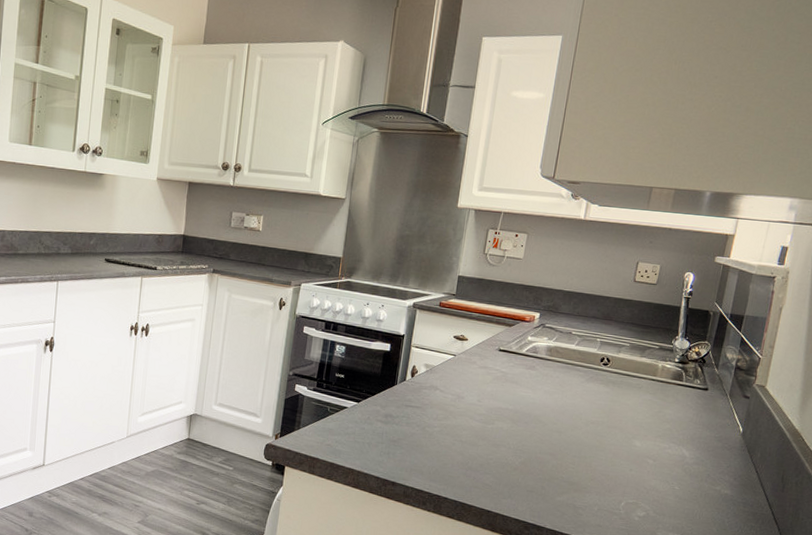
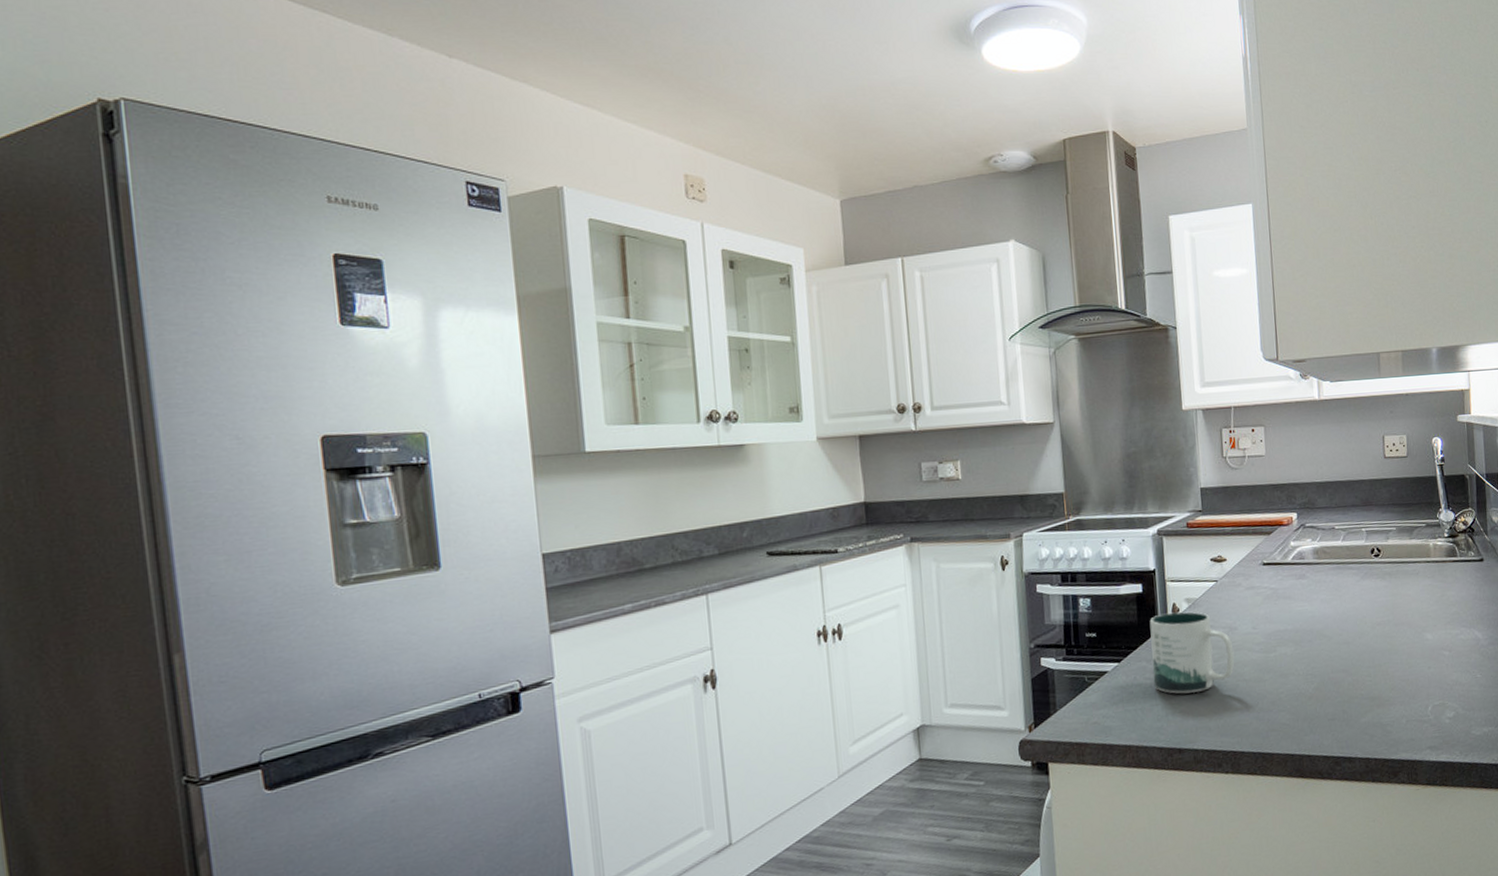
mug: none [383,372,458,442] -> present [1149,611,1235,694]

